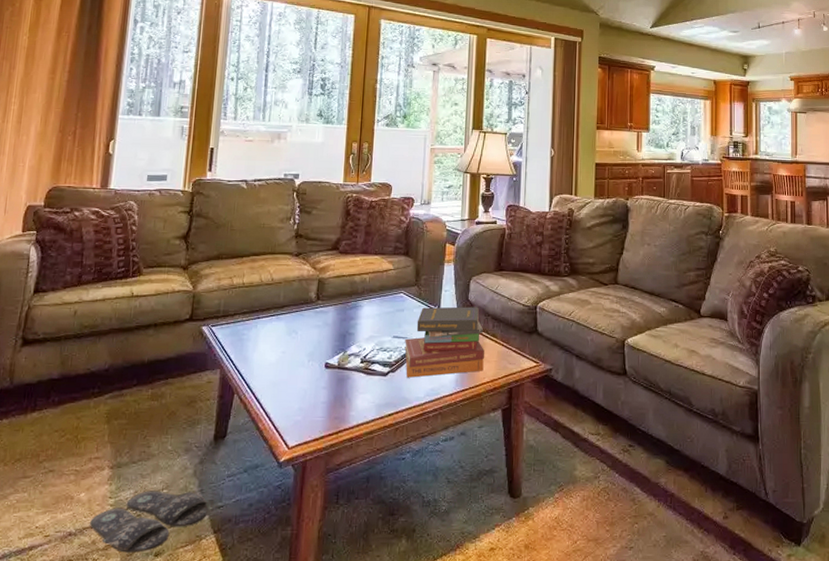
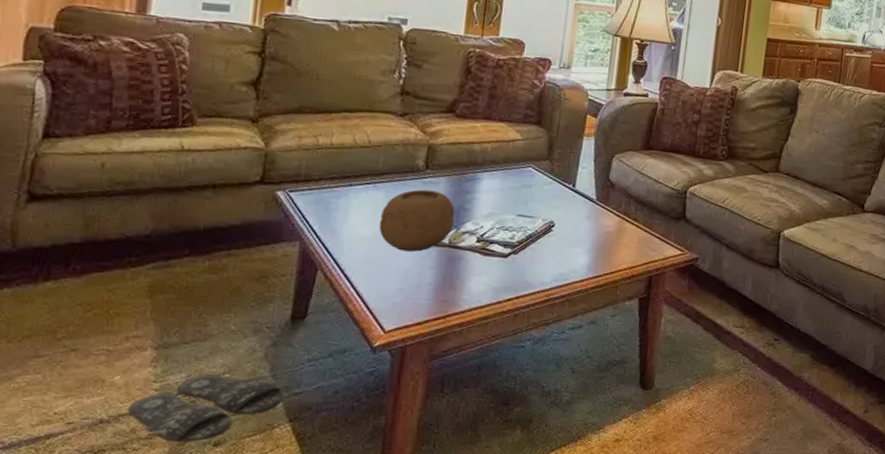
decorative bowl: none [281,318,342,374] -> present [378,189,455,252]
books: present [404,306,484,378] -> none [530,184,625,261]

